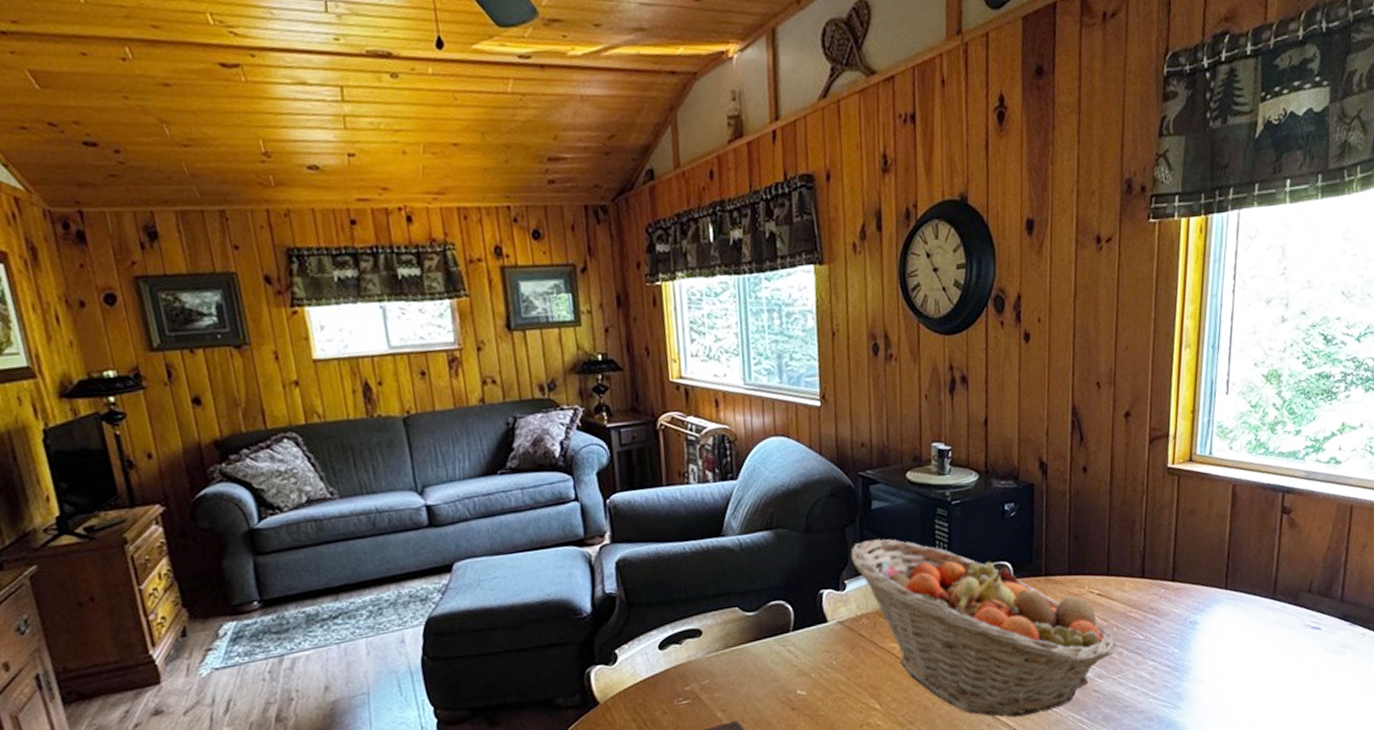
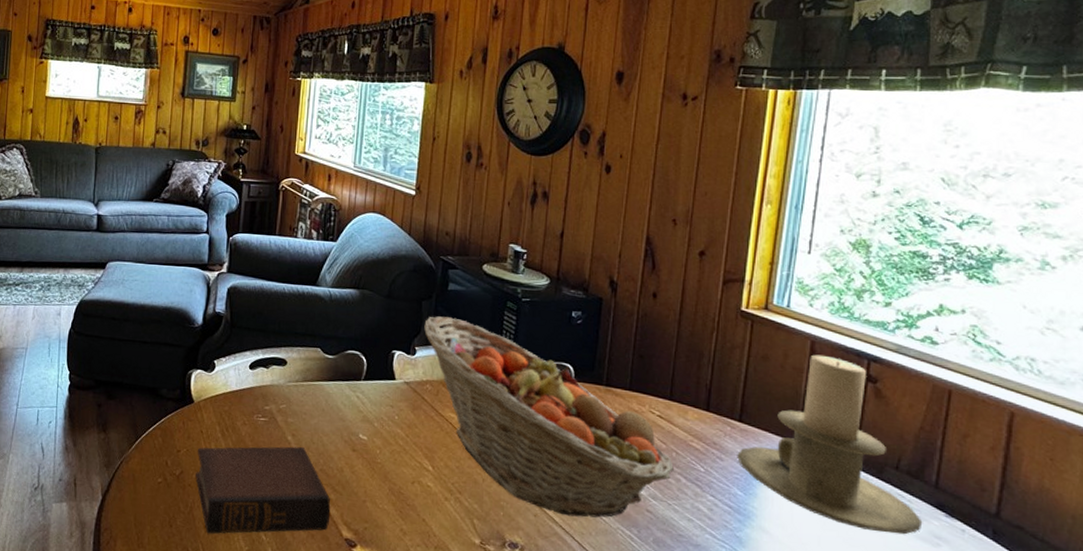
candle holder: none [1172,496,1331,656] -> present [737,354,923,535]

